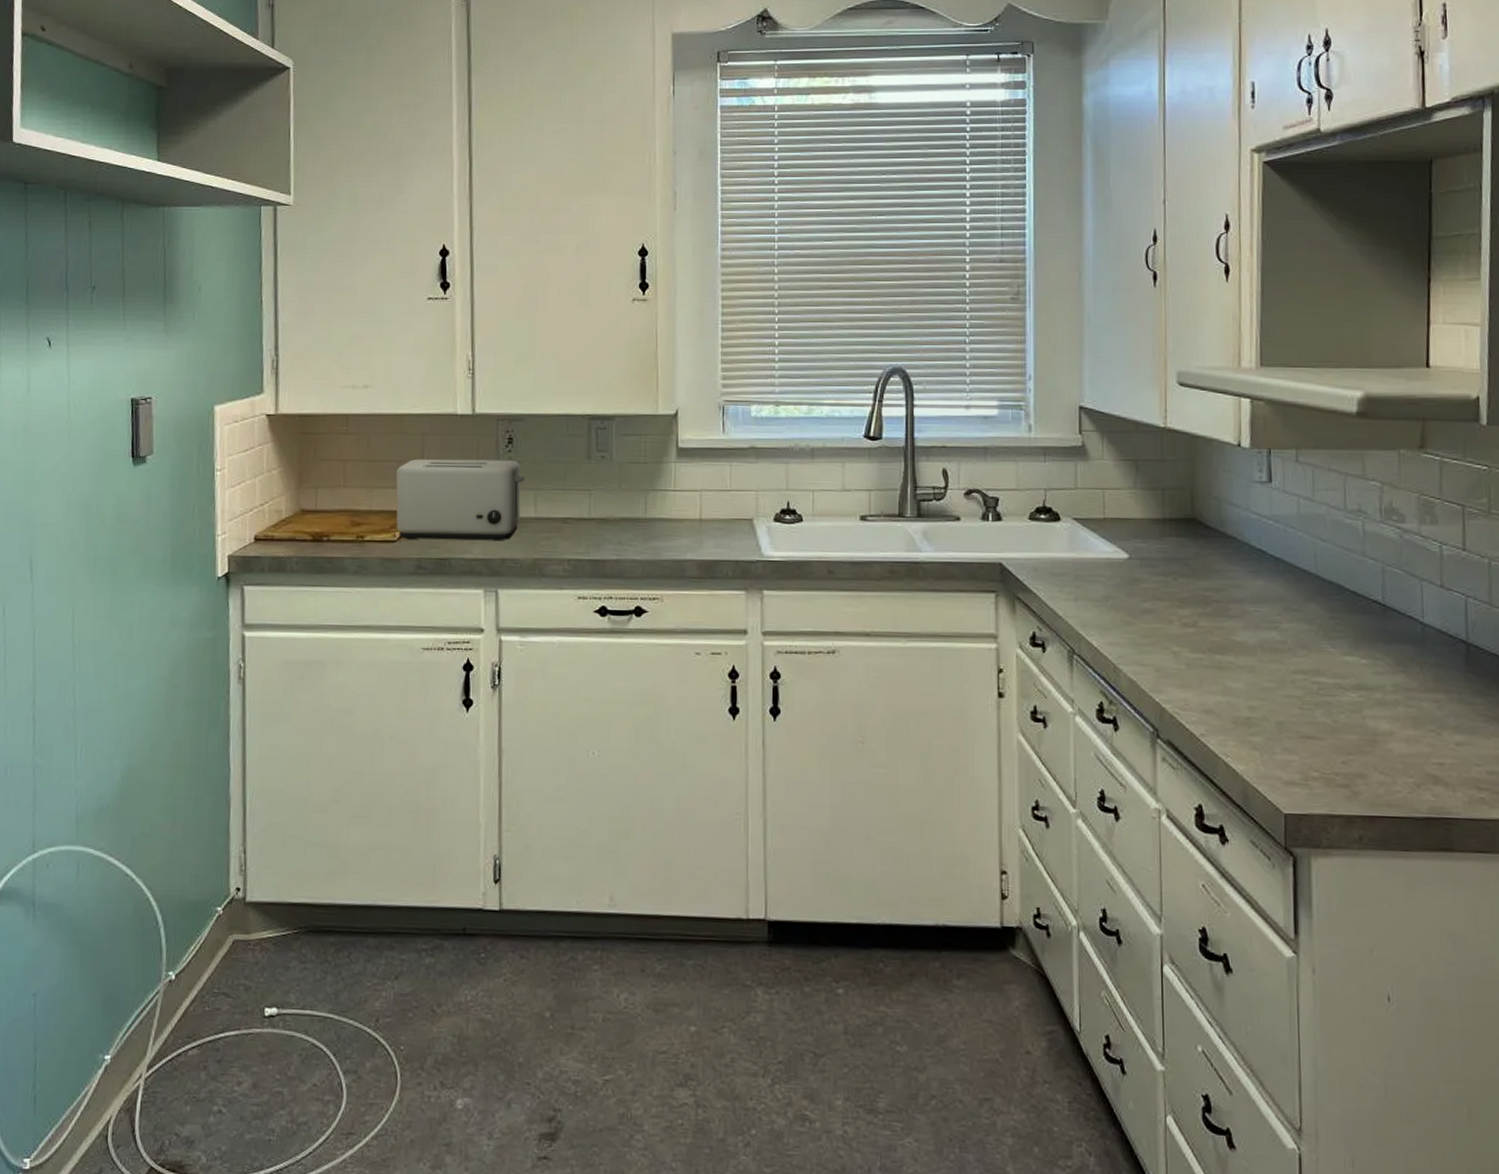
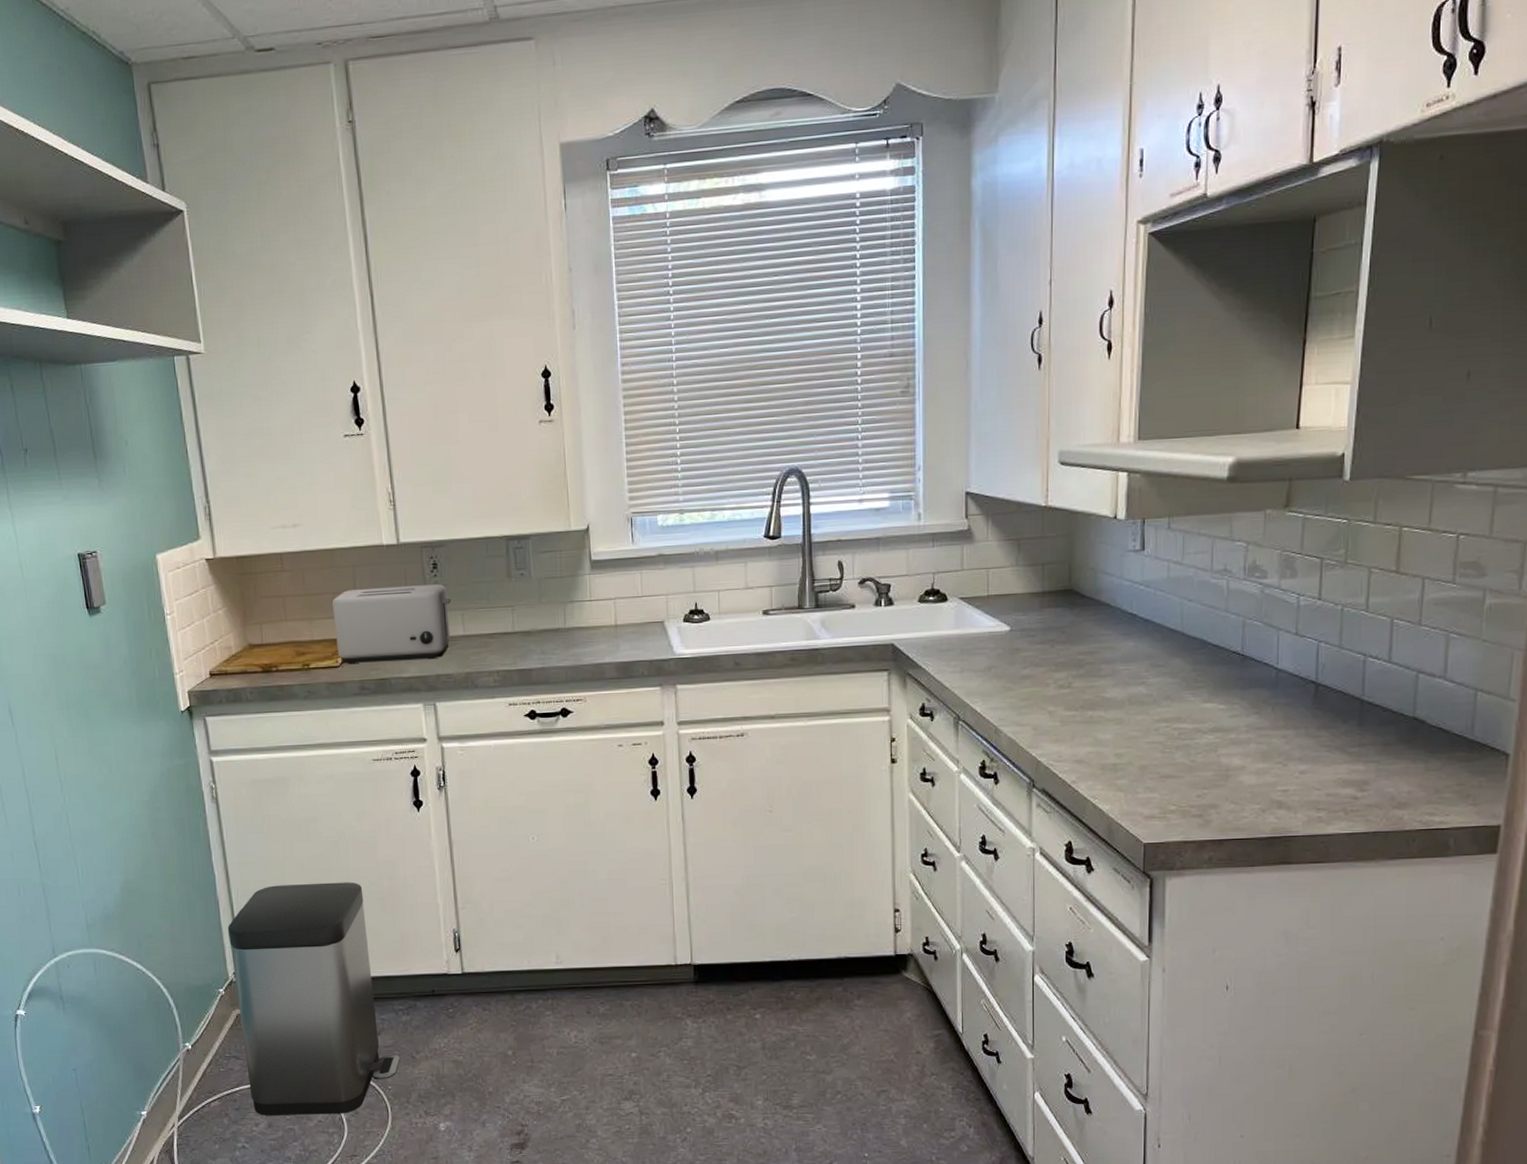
pedal bin: none [235,786,419,1077] -> present [227,882,401,1115]

